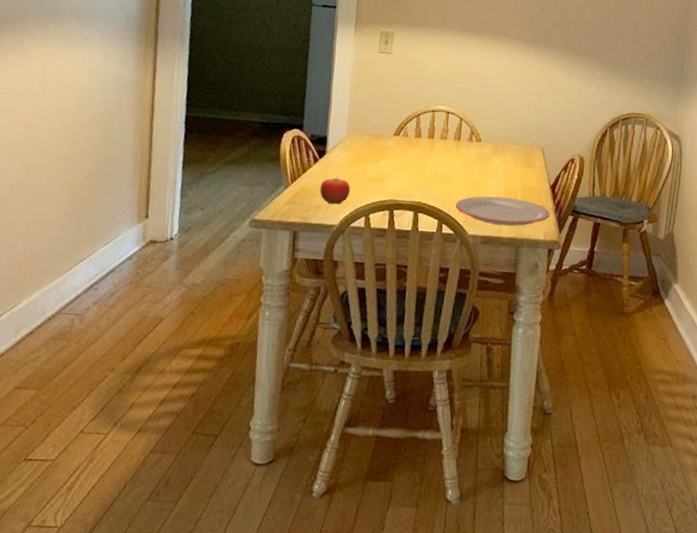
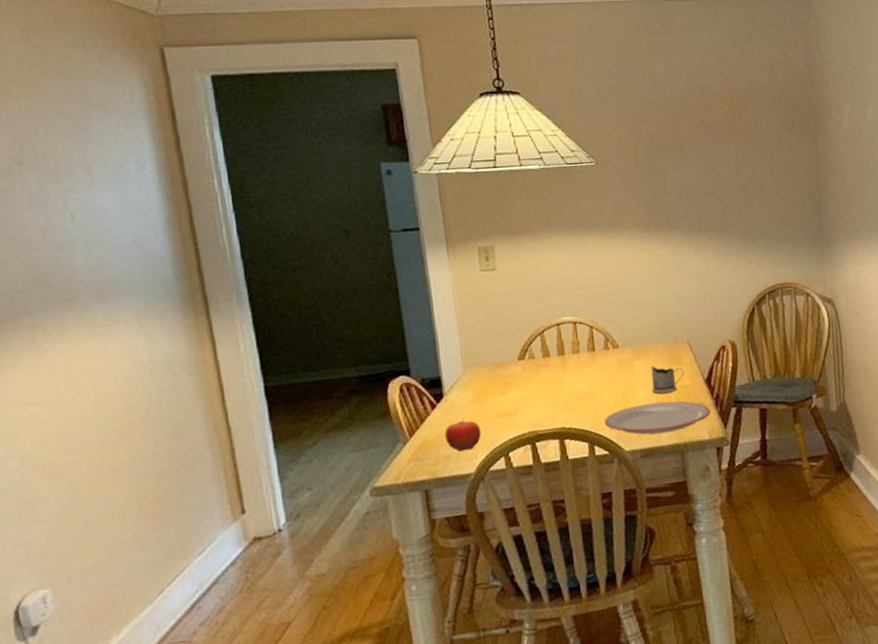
tea glass holder: none [502,164,534,191] -> present [651,366,685,394]

